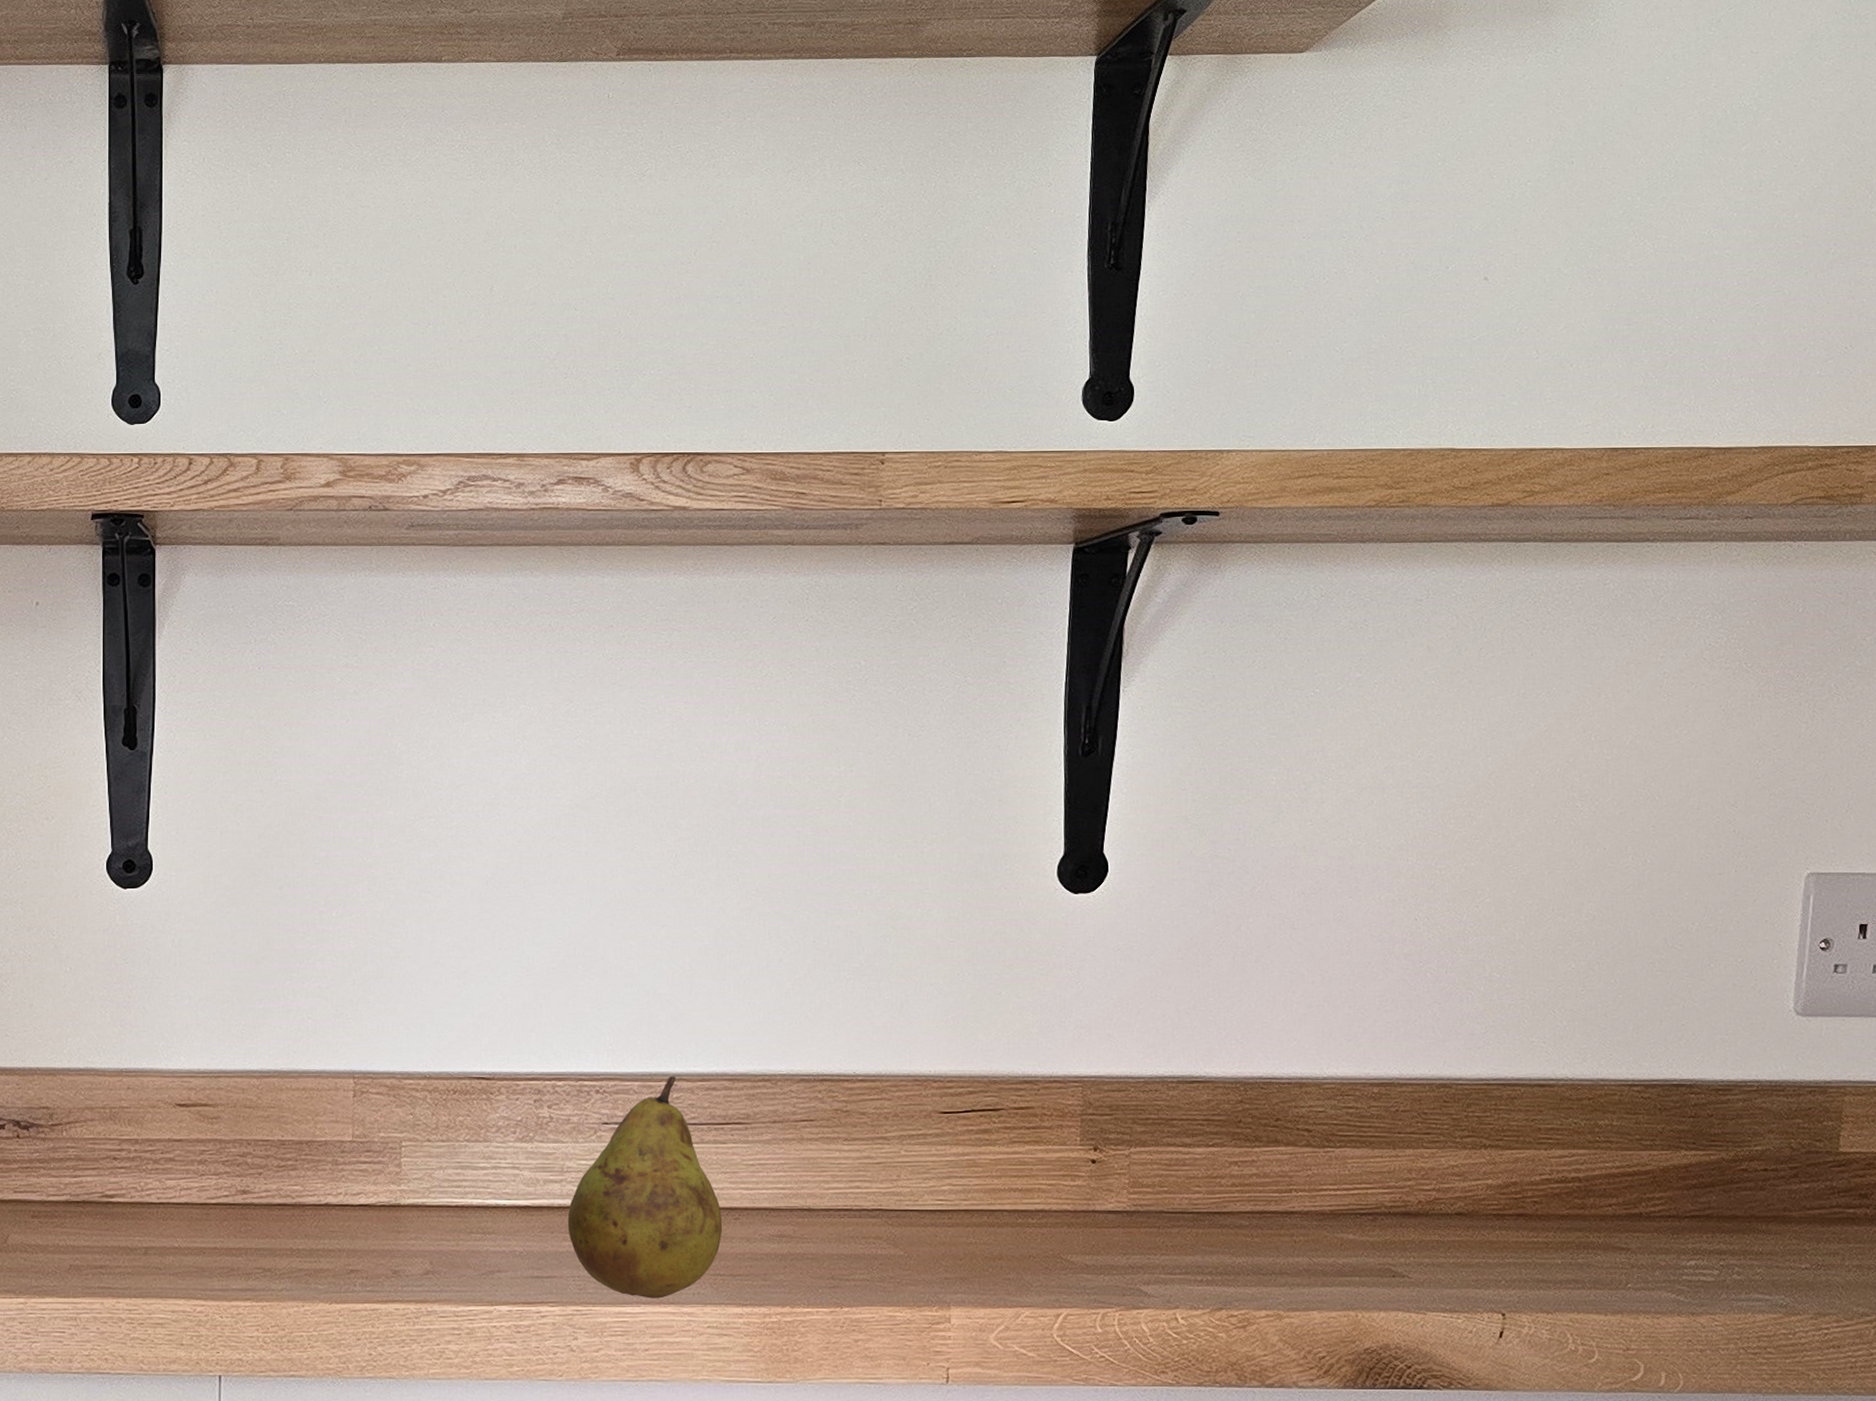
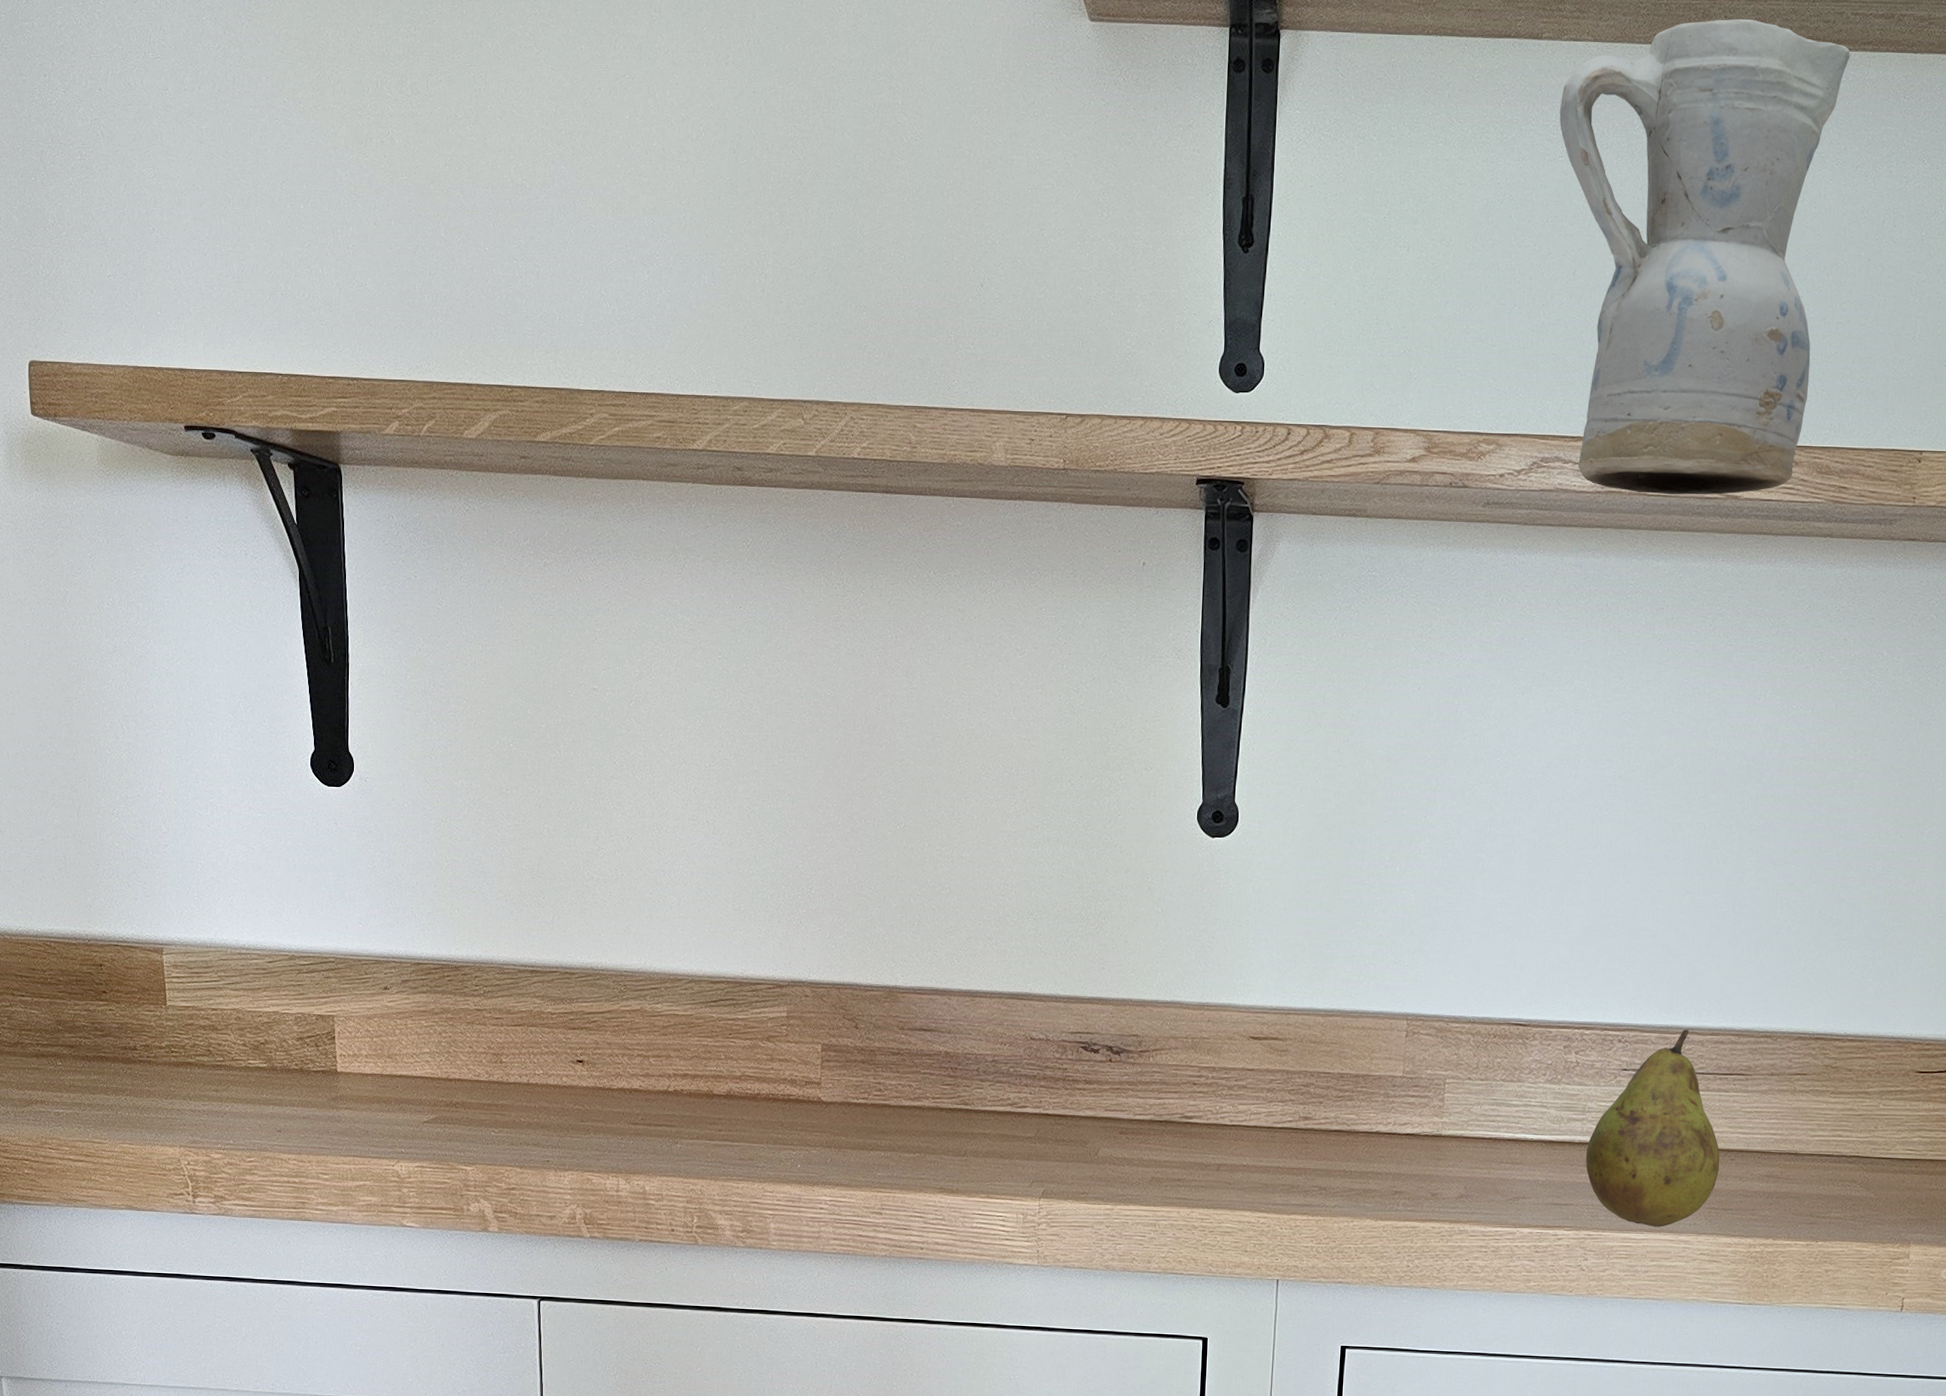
ceramic pitcher: none [464,33,771,508] -> present [1559,18,1850,495]

